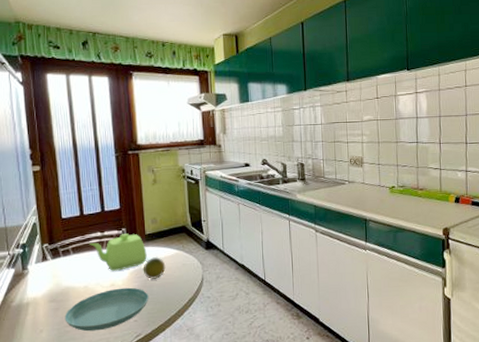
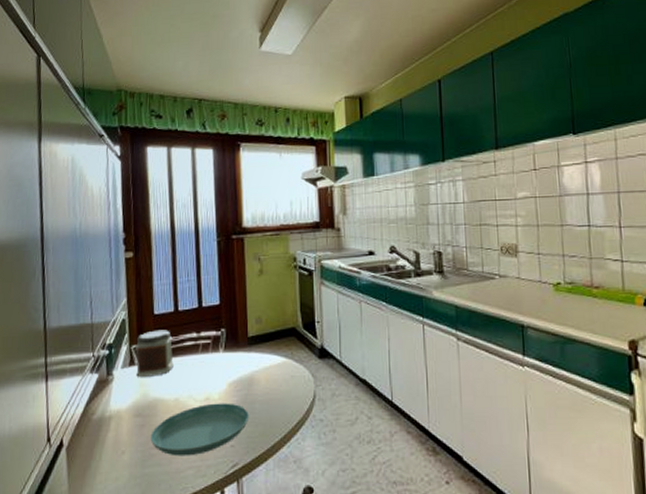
jar: none [47,230,82,270] -> present [136,330,174,377]
teapot: present [89,233,147,271] -> none [183,335,249,381]
fruit: present [143,256,166,279] -> none [243,364,271,393]

